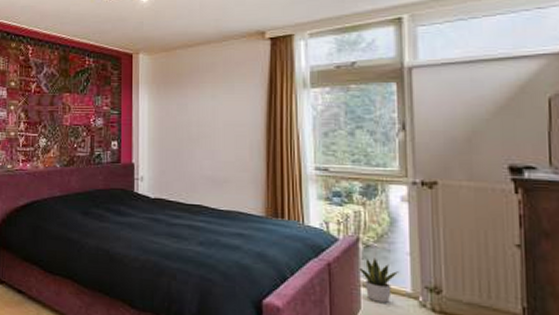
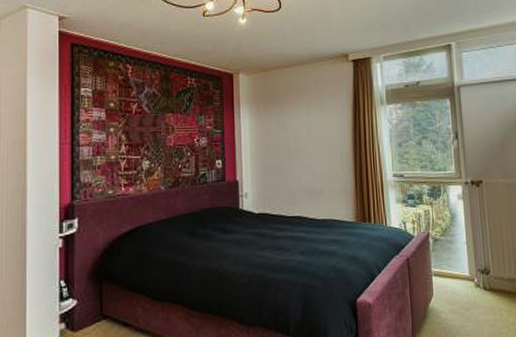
potted plant: present [359,257,400,303] -> none [430,249,460,288]

